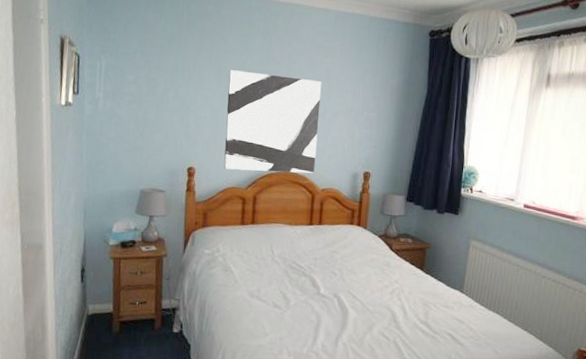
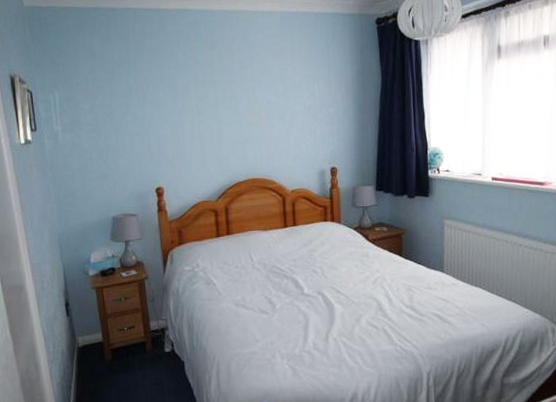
wall art: present [223,70,322,174] -> none [183,83,282,185]

